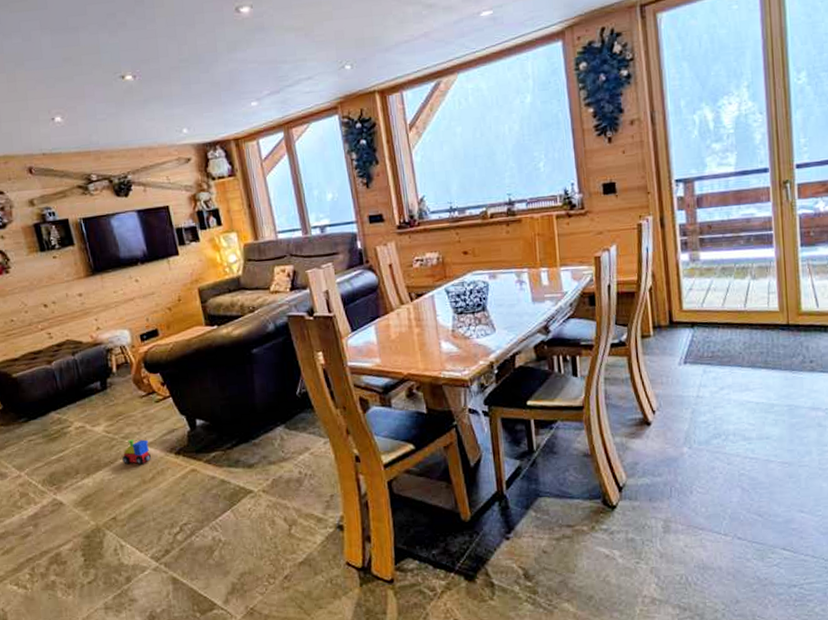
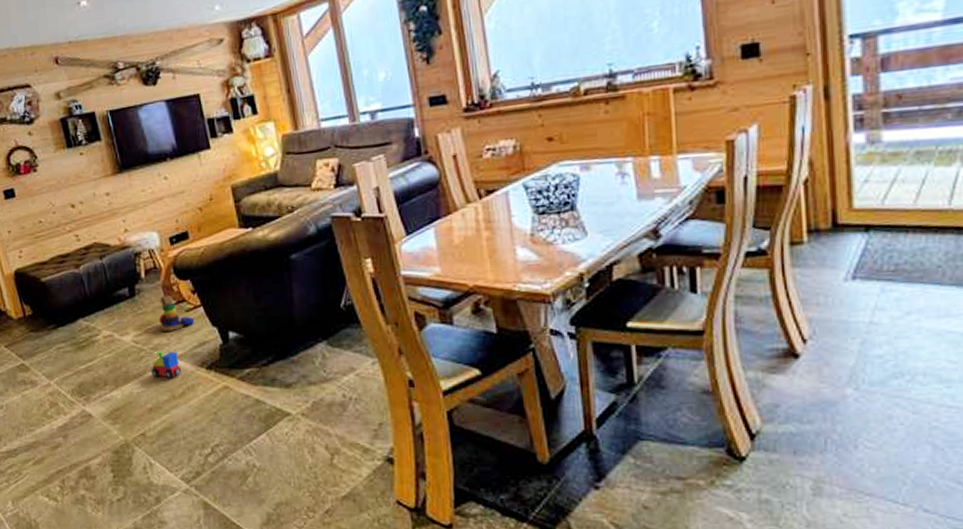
stacking toy: none [129,381,164,422] -> present [158,288,195,332]

